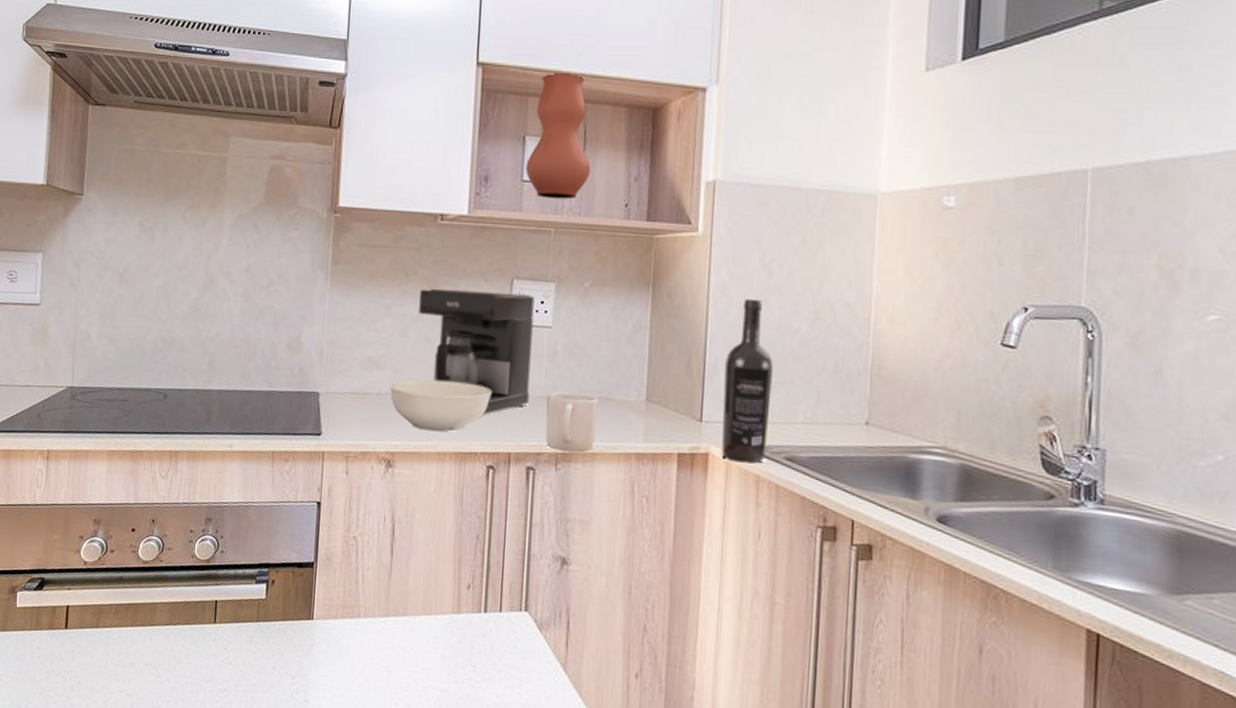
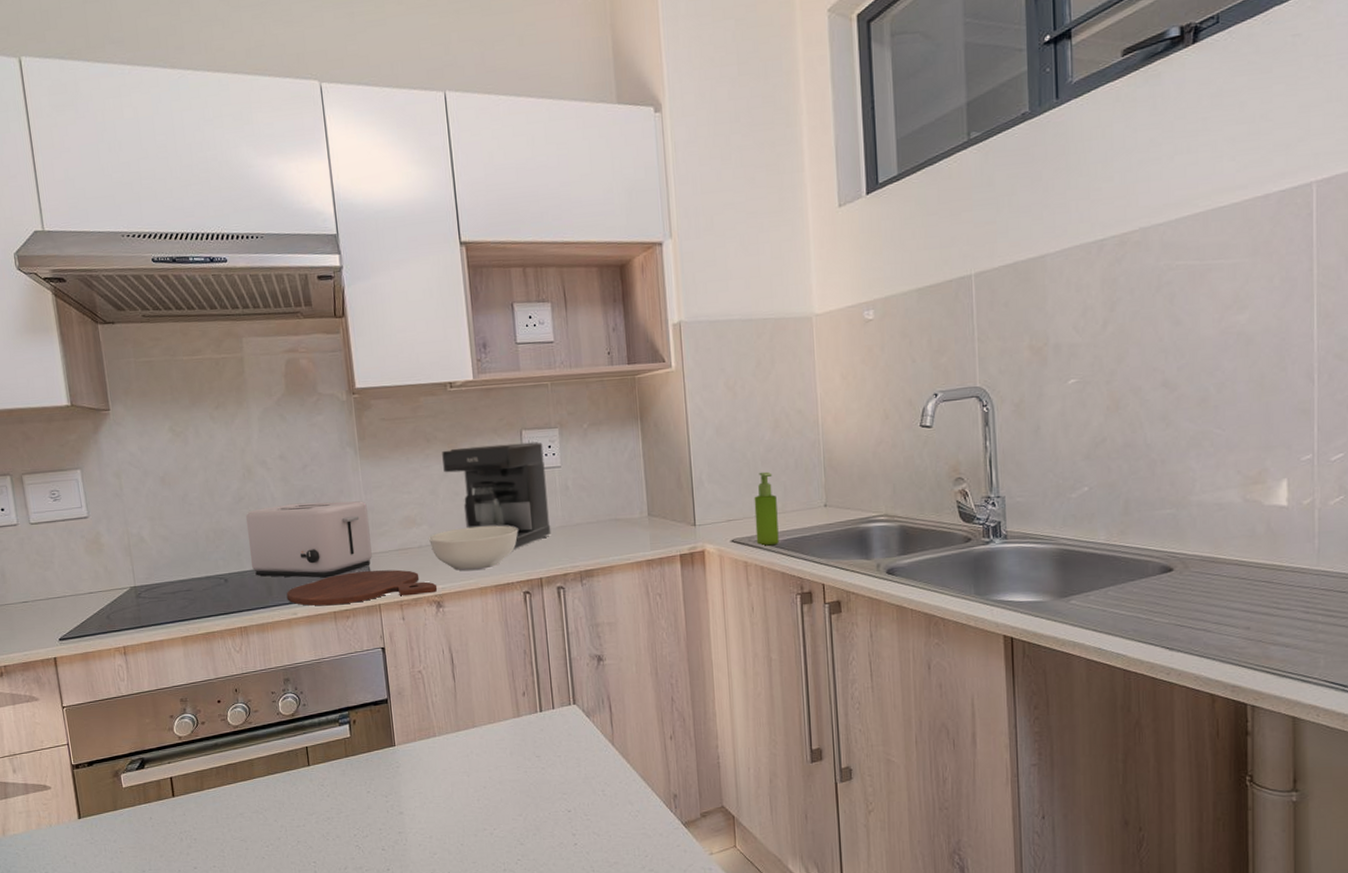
toaster: none [195,322,329,412] -> present [245,501,372,578]
cutting board: none [225,410,391,450] -> present [286,569,438,606]
vase: present [525,73,591,199] -> none [517,243,575,357]
mug: present [545,391,599,453] -> none [565,518,611,569]
wine bottle: present [721,298,773,464] -> none [708,417,750,554]
soap dispenser: none [774,370,806,462] -> present [754,471,779,546]

